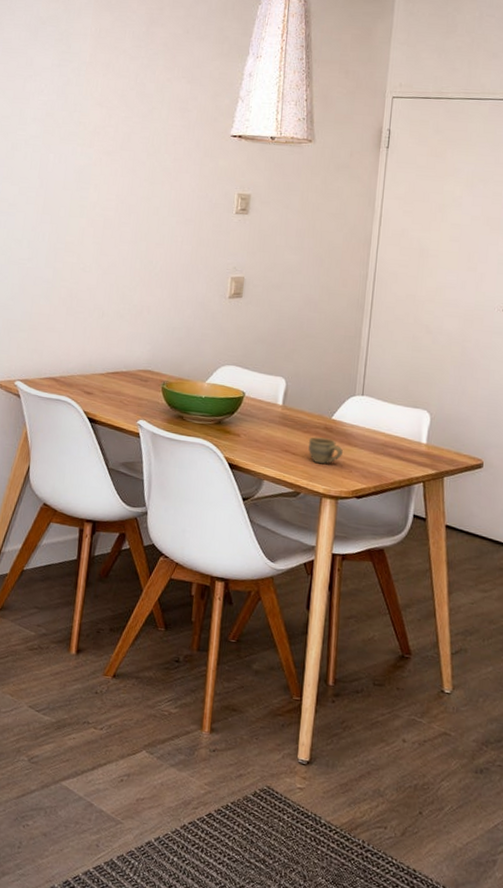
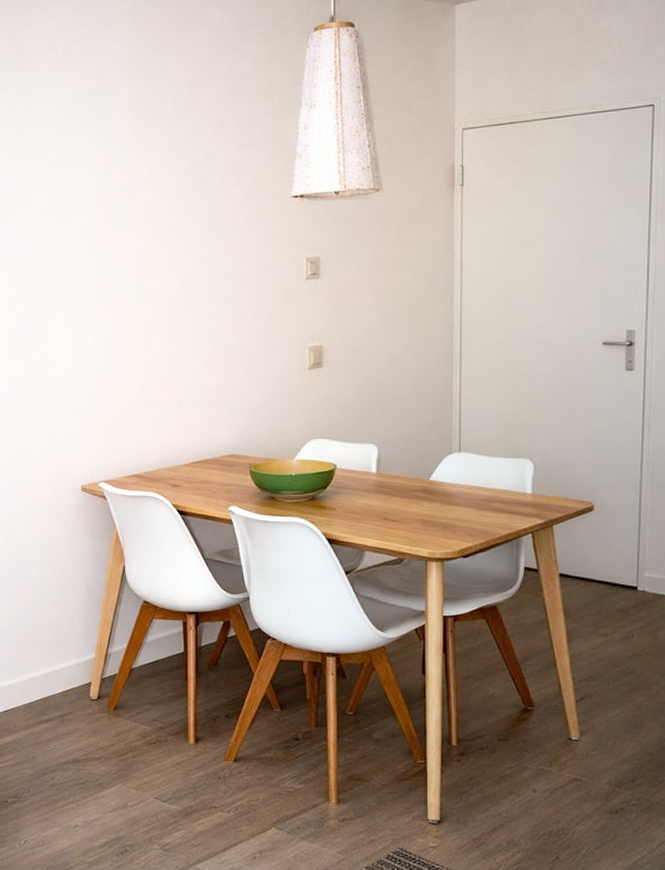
cup: present [308,437,343,464] -> none [407,501,444,528]

